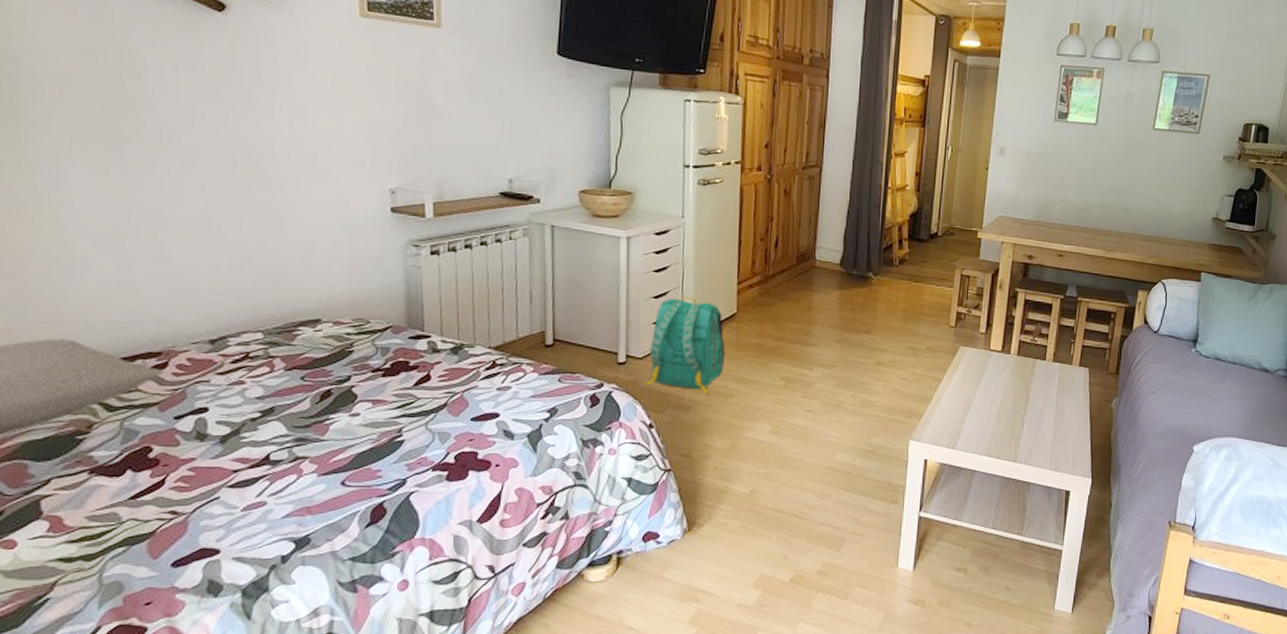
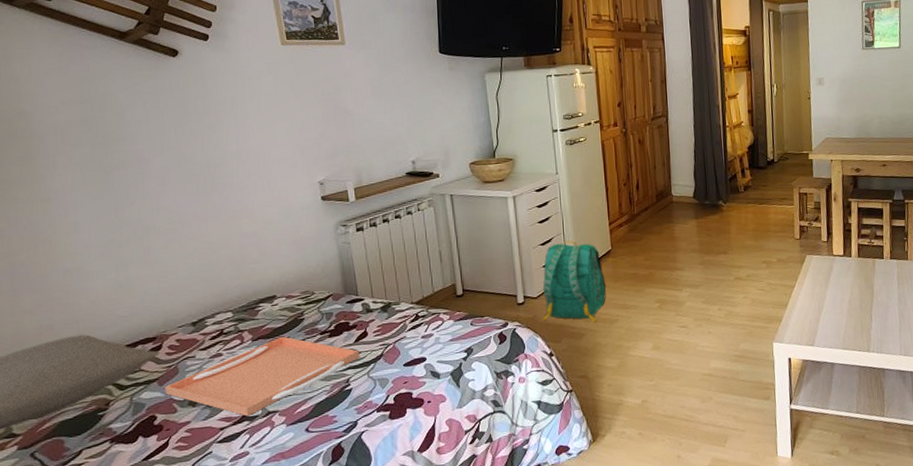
serving tray: none [166,369,419,460] -> present [164,336,360,417]

